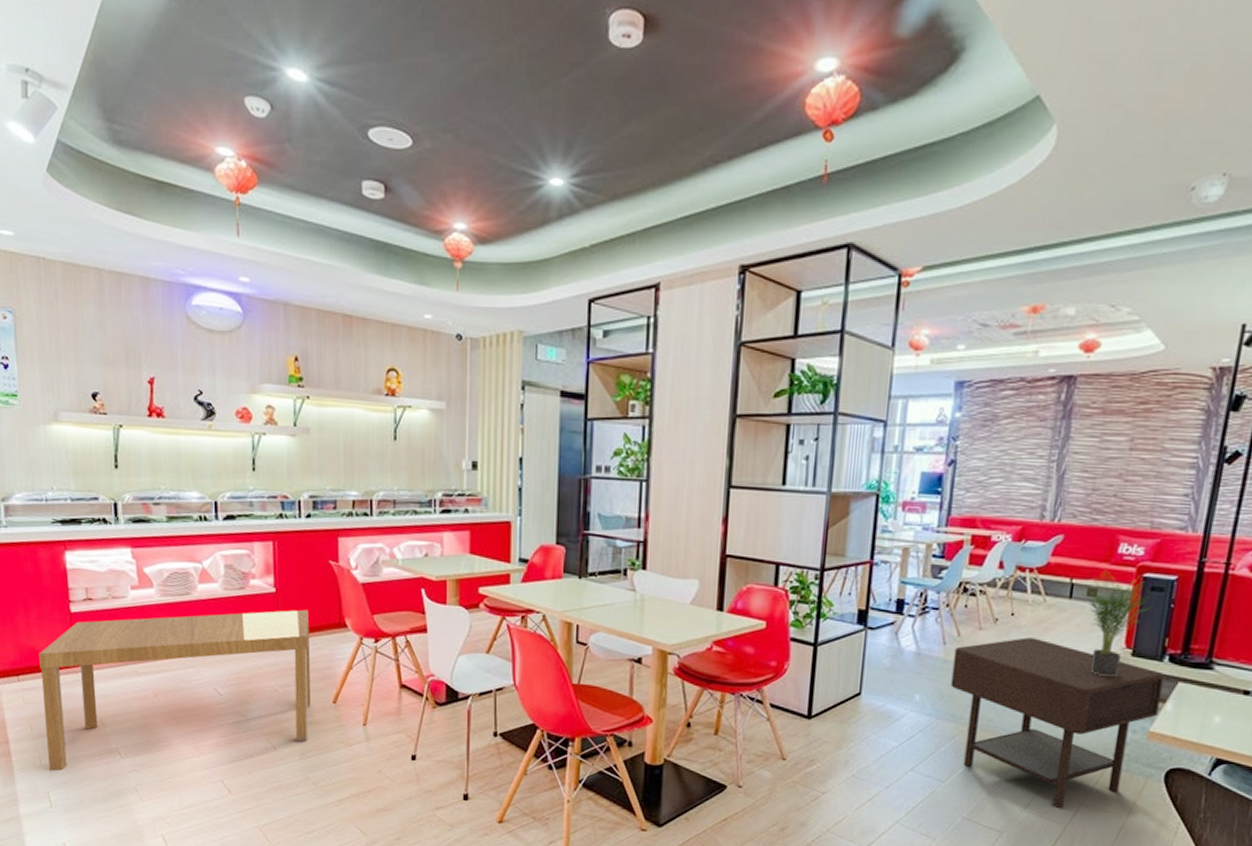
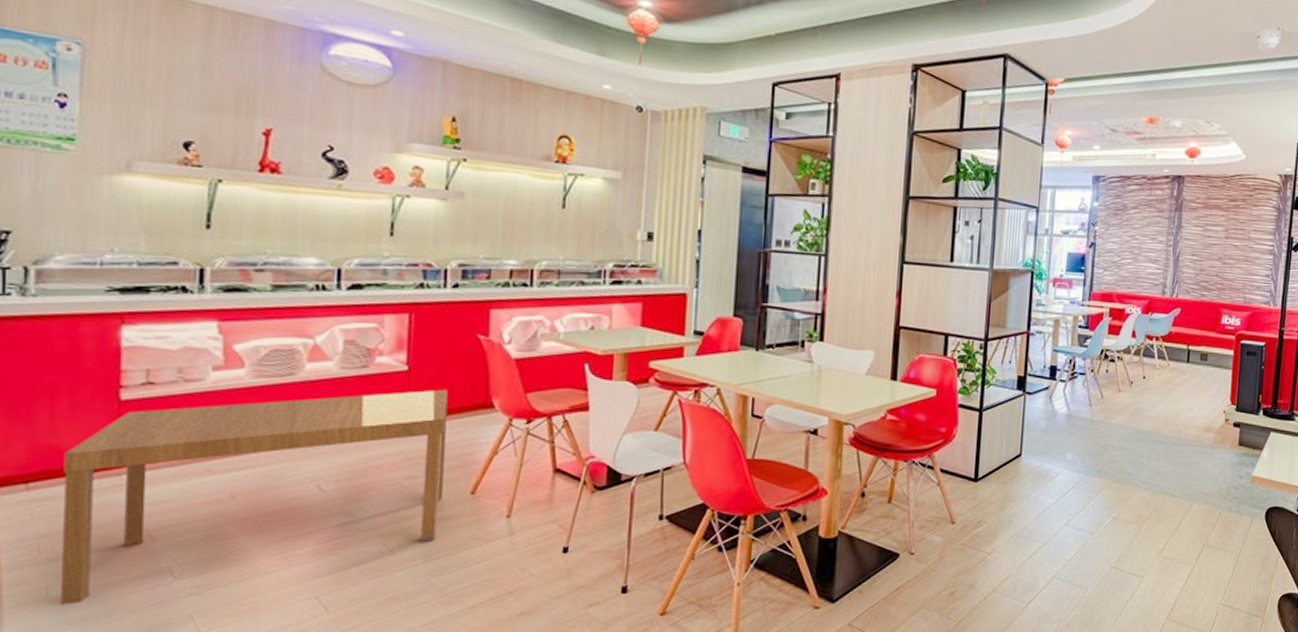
side table: present [950,637,1164,809] -> none [1097,398,1260,551]
potted plant: present [1080,570,1150,678] -> none [1195,338,1247,431]

